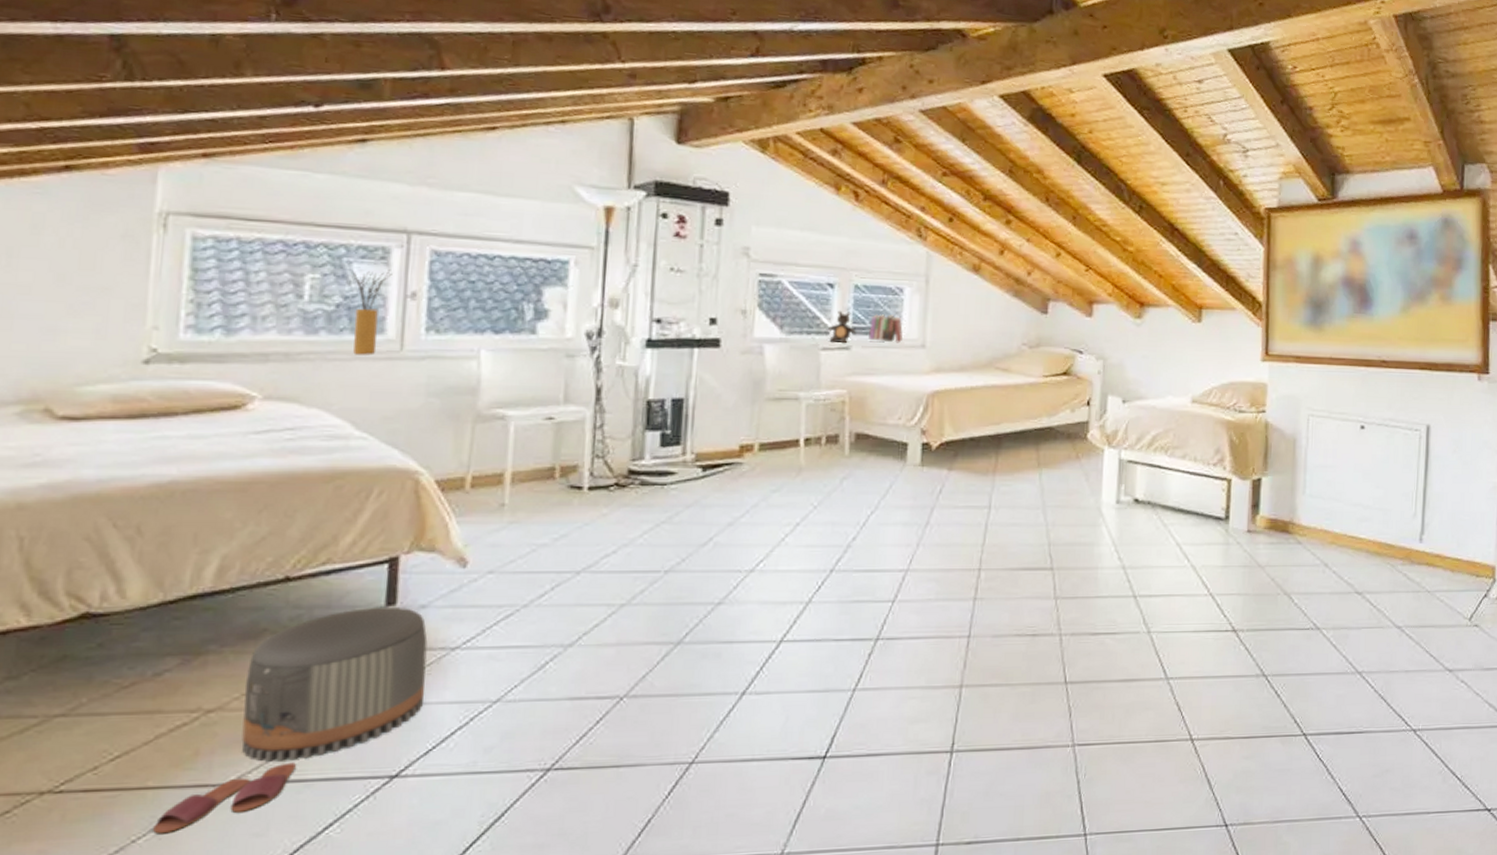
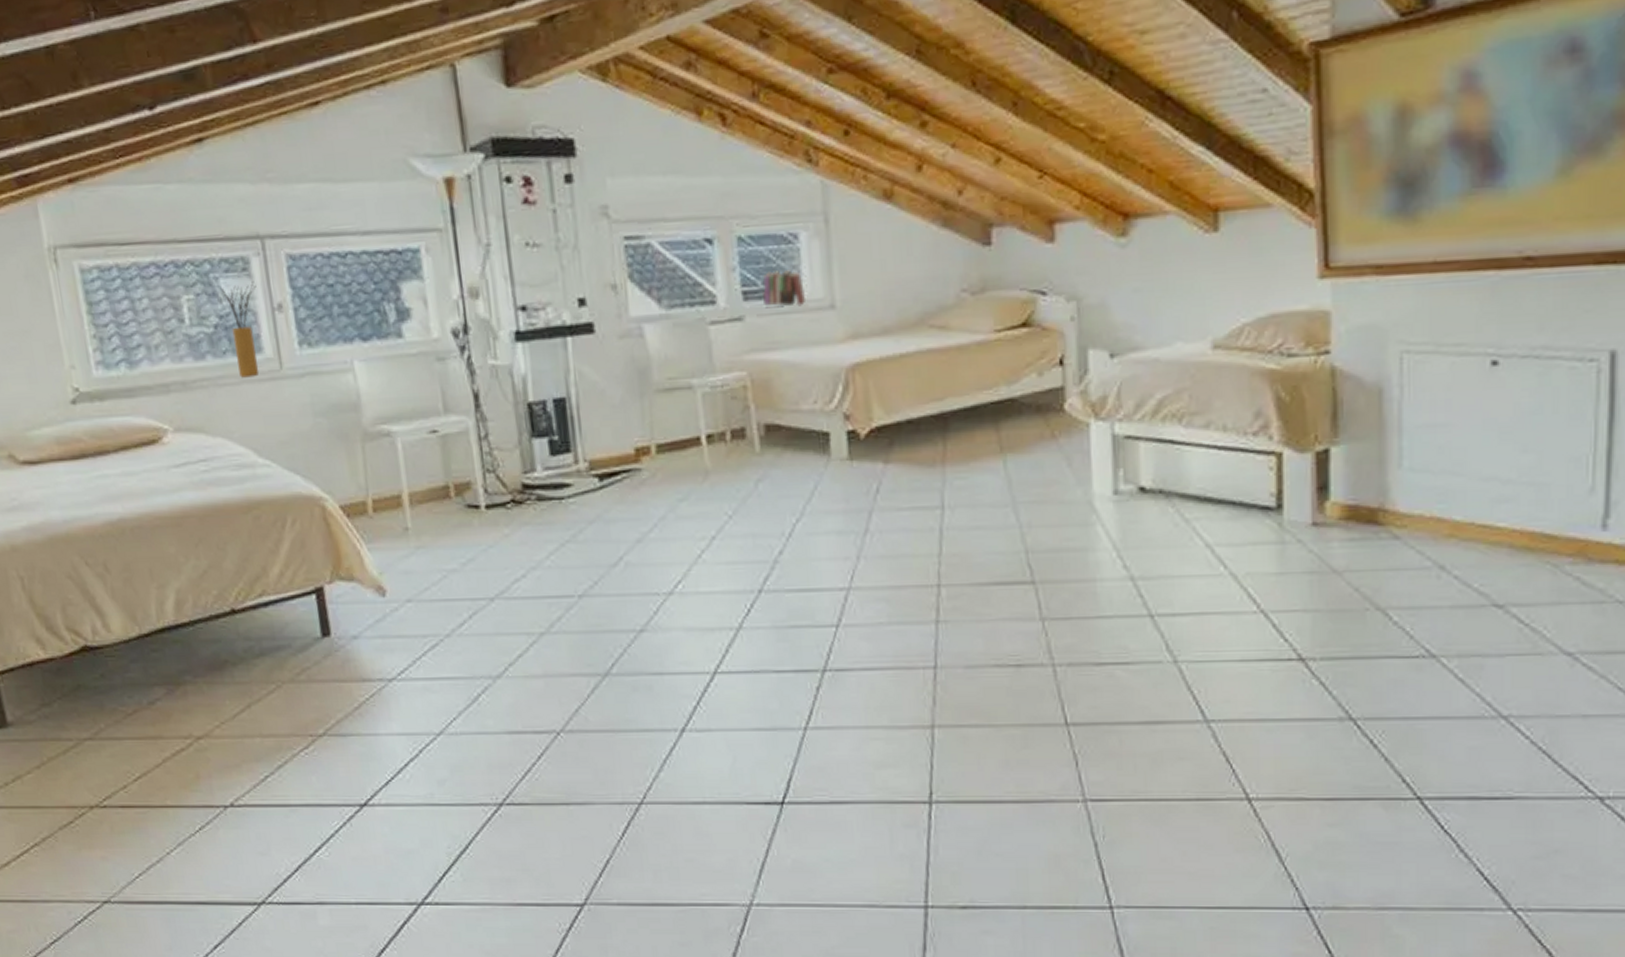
slippers: present [153,762,296,834] -> none [180,788,279,848]
pouf: present [241,606,428,762] -> none [220,637,374,787]
teddy bear: present [828,310,856,345] -> none [714,271,747,316]

